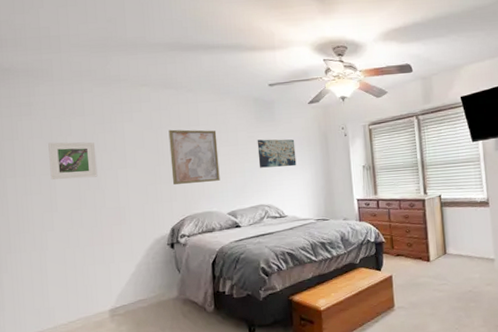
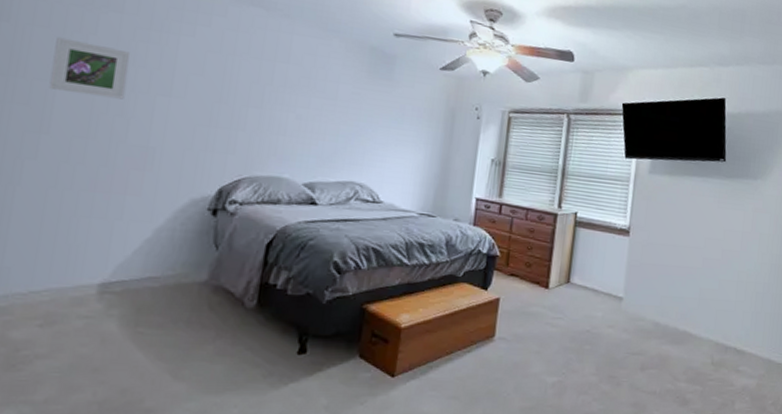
wall art: present [168,129,220,185] -> none [235,59,311,140]
wall art: present [257,139,297,168] -> none [359,99,413,143]

